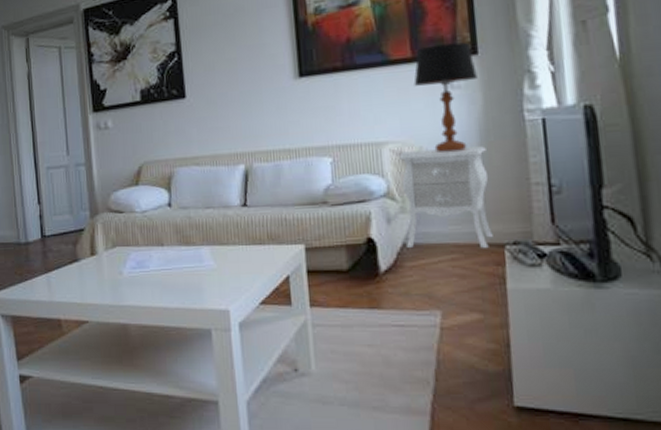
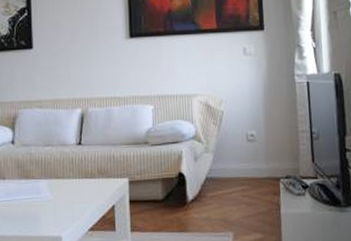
nightstand: present [399,146,493,248] -> none [205,101,272,181]
table lamp: present [414,42,477,152] -> none [218,20,263,105]

